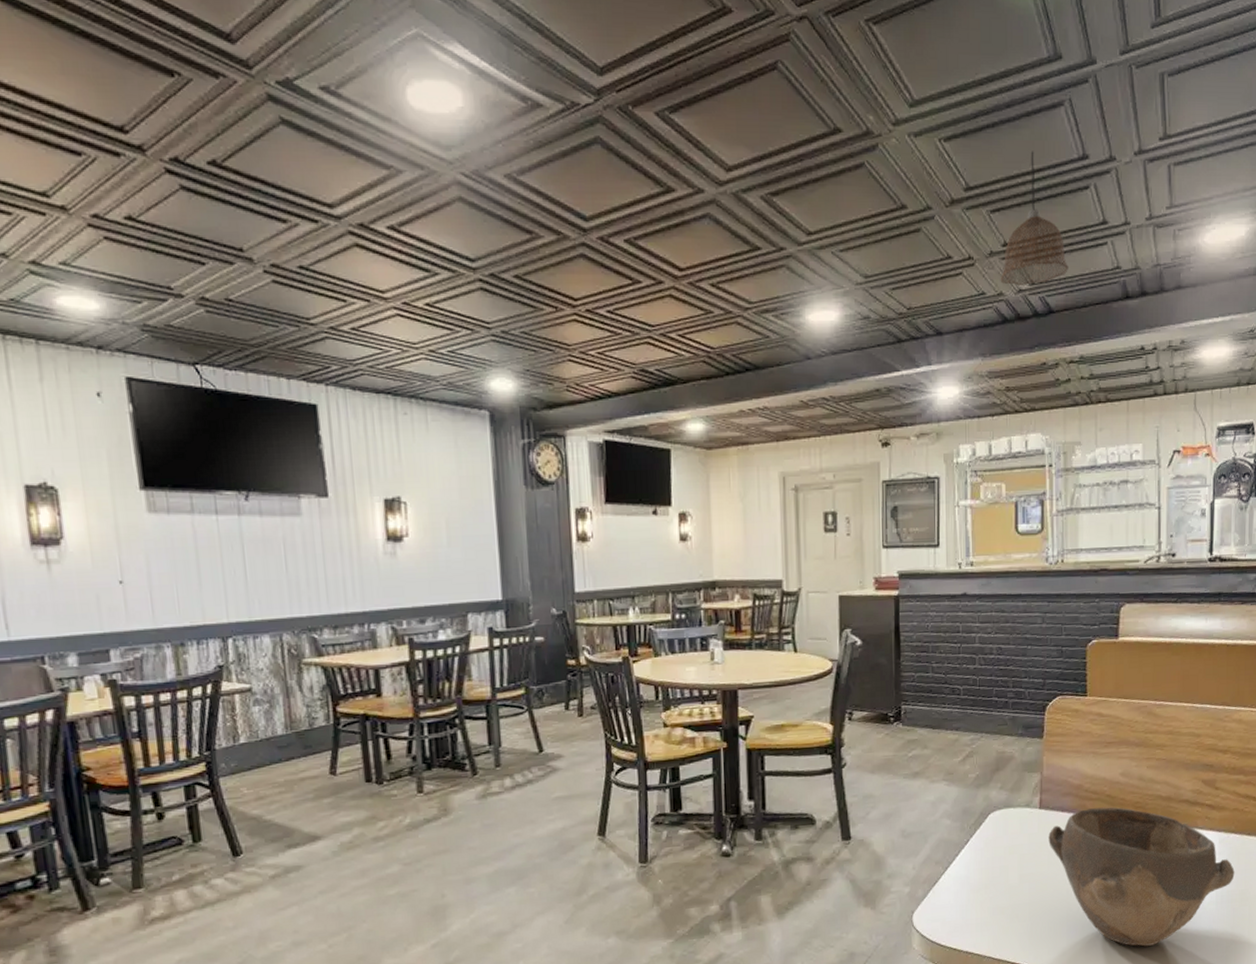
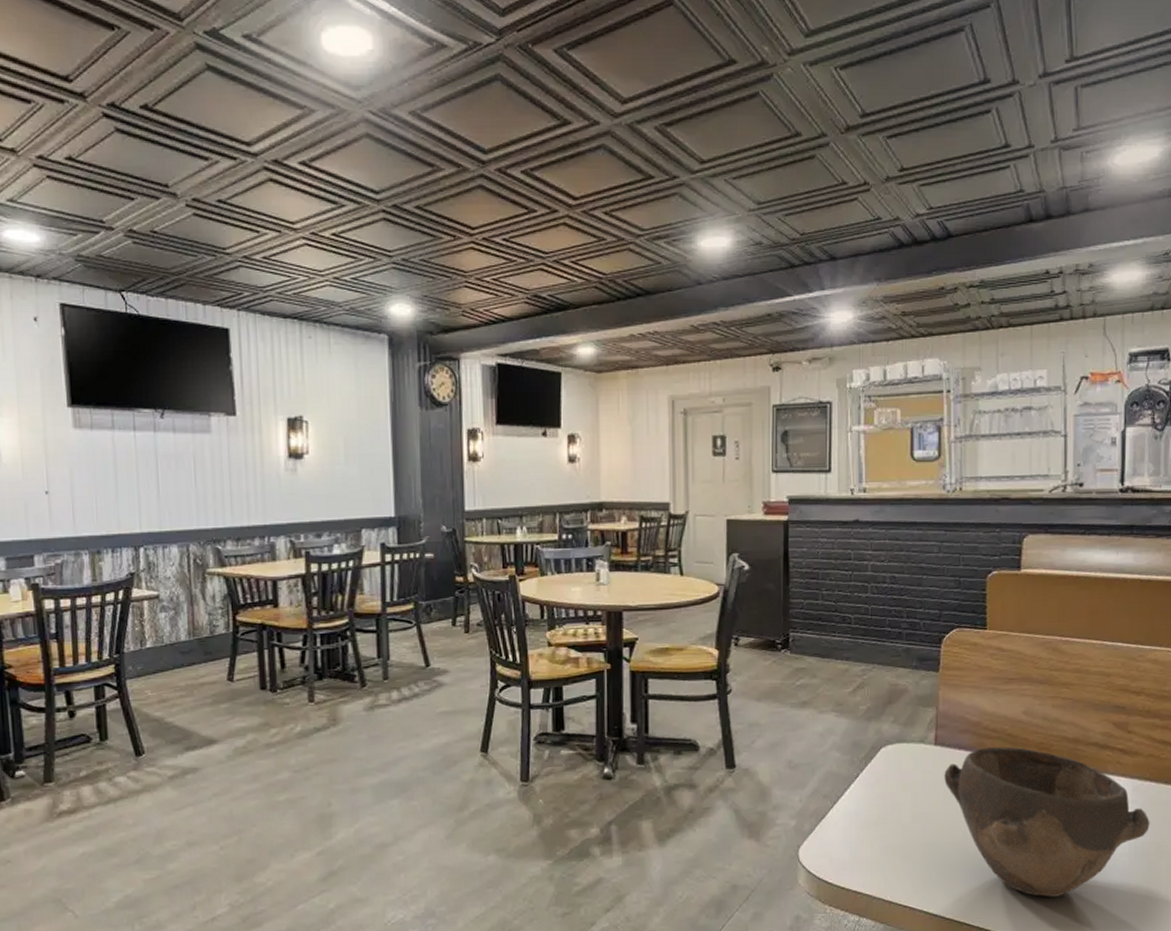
pendant lamp: present [1000,151,1070,285] -> none [897,76,970,210]

